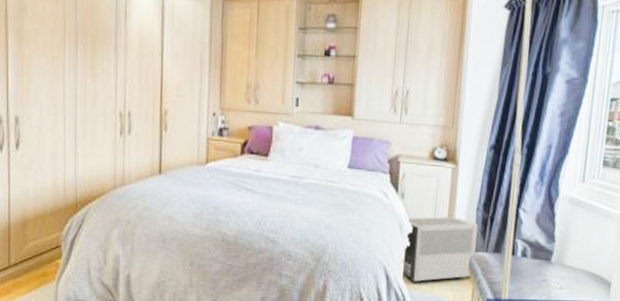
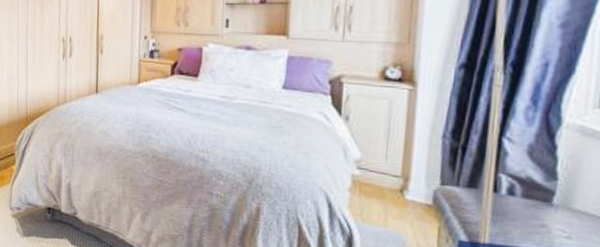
air purifier: present [402,216,478,283] -> none [347,142,445,216]

